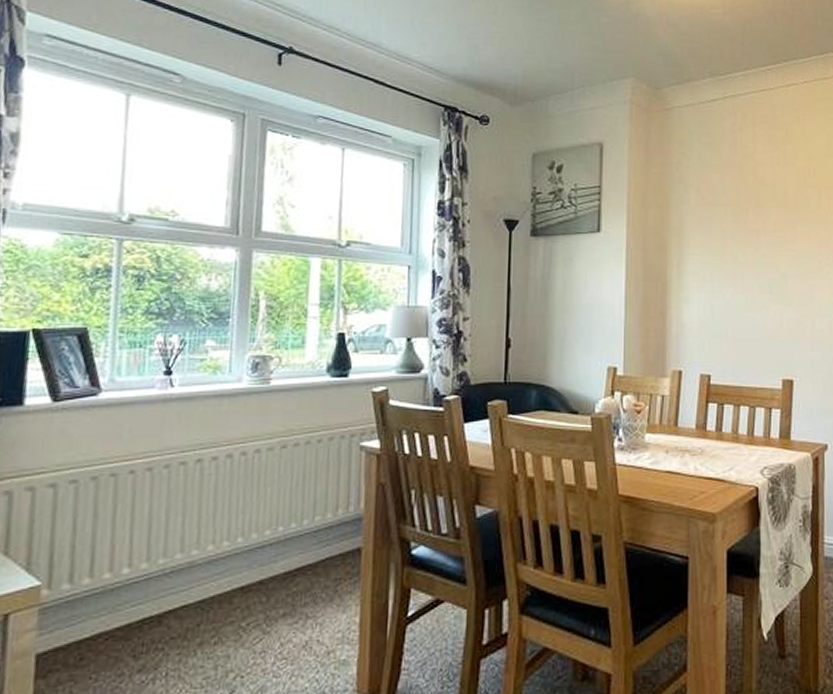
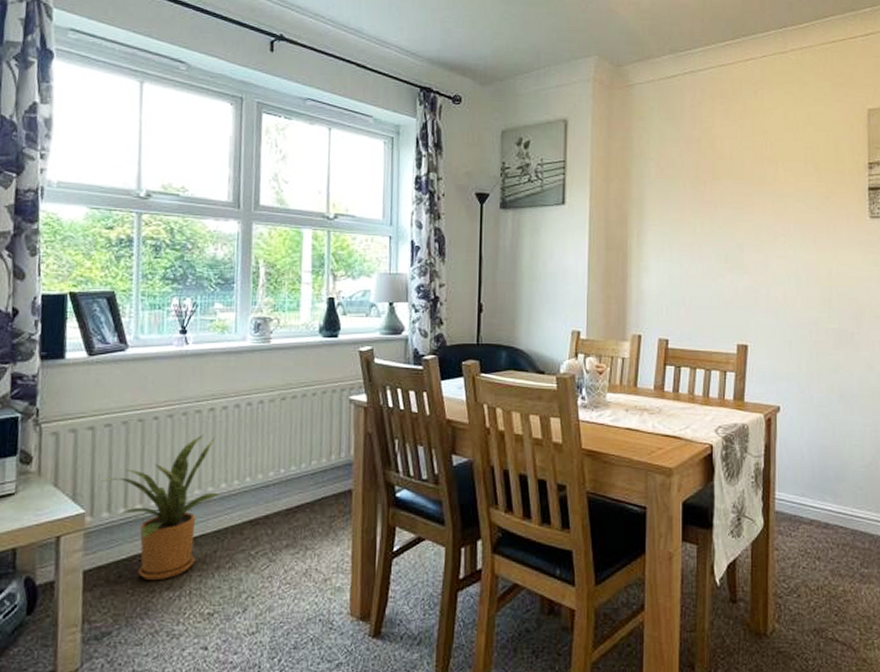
house plant: none [64,489,208,663] -> present [103,434,221,581]

